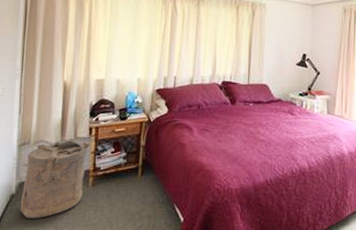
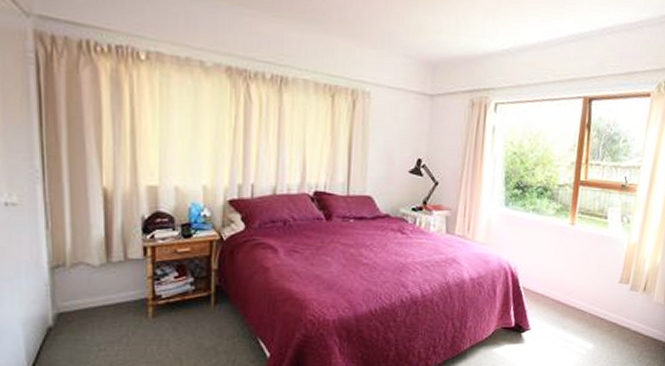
laundry hamper: present [20,140,90,218] -> none [59,262,146,355]

